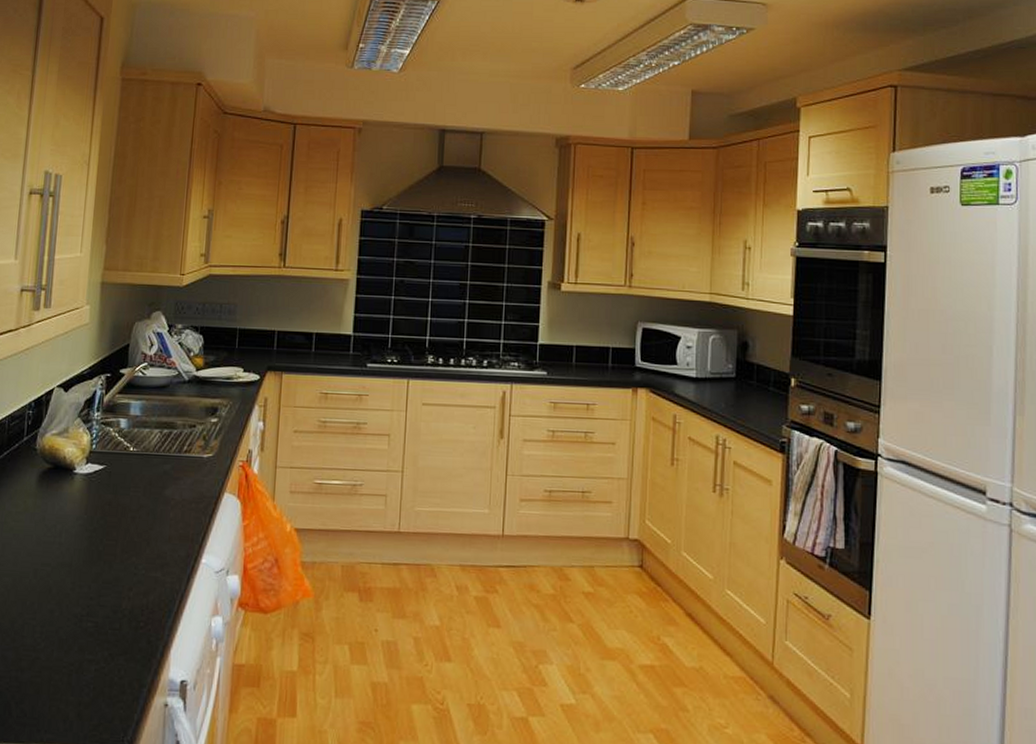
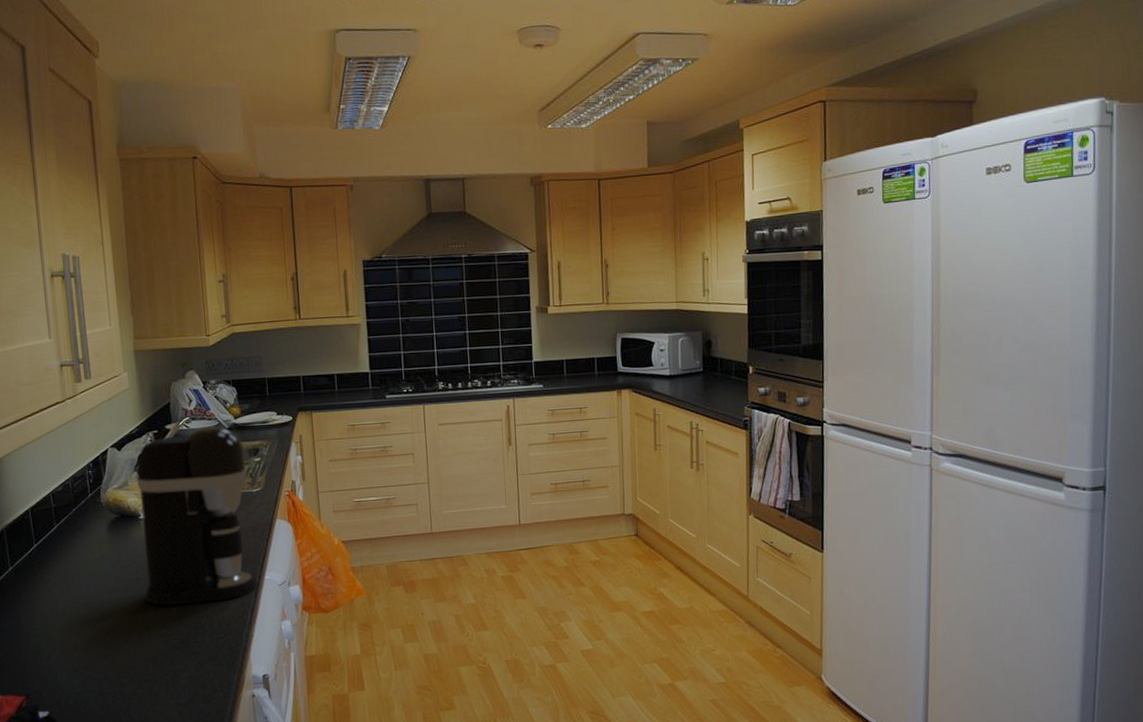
coffee maker: none [64,376,202,583] -> present [136,426,257,605]

